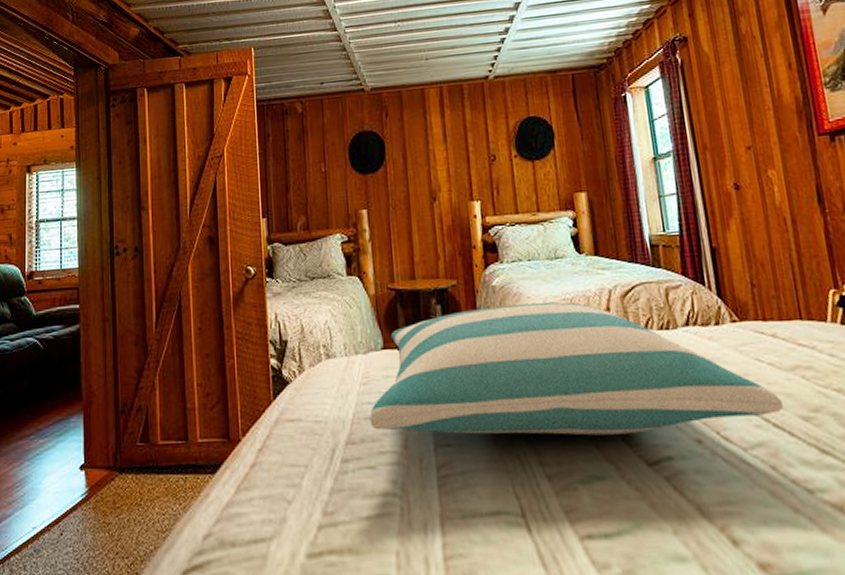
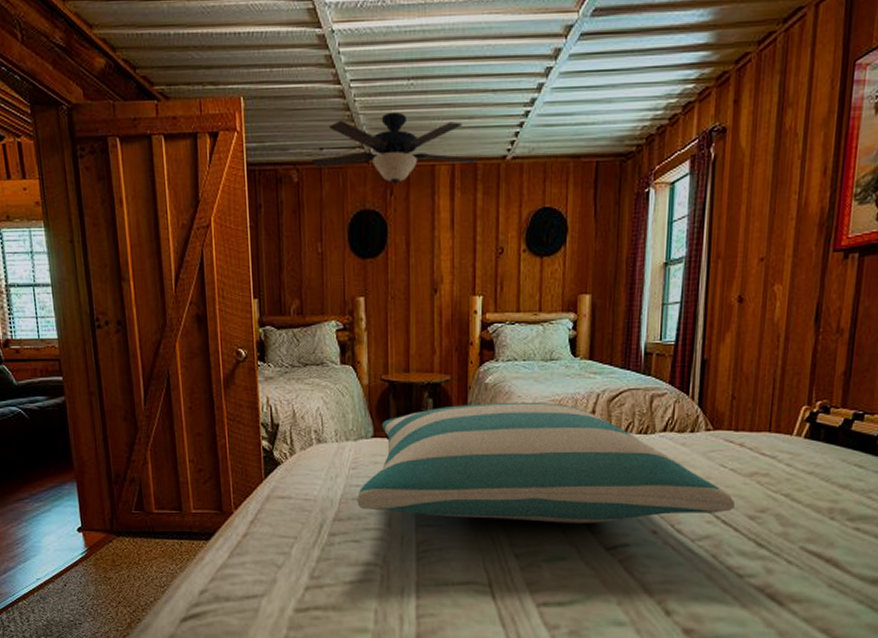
ceiling fan: none [314,48,463,132] -> present [312,112,478,213]

